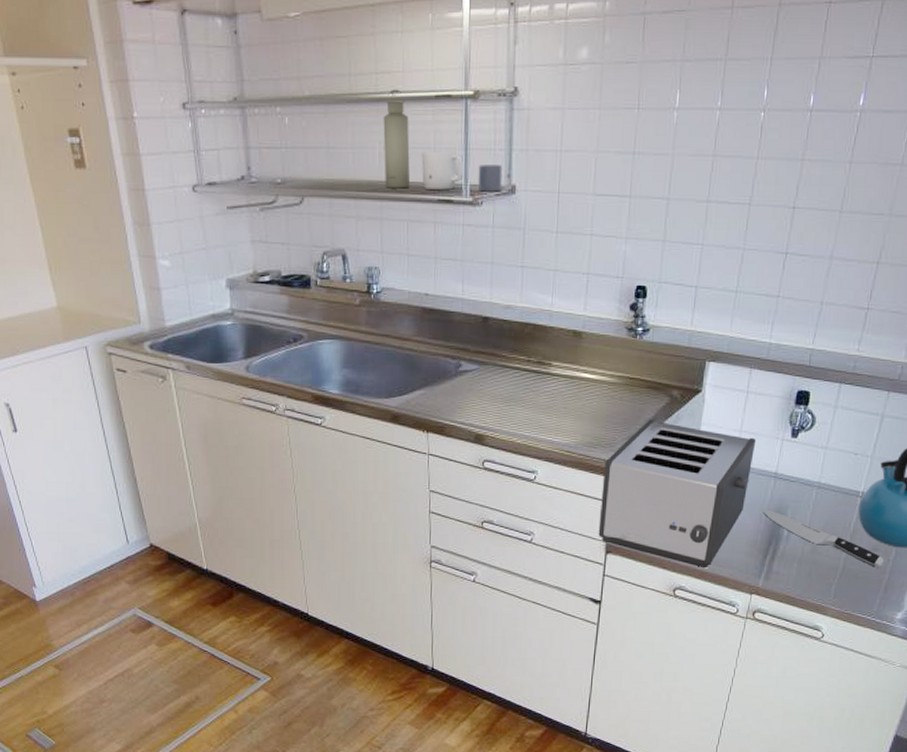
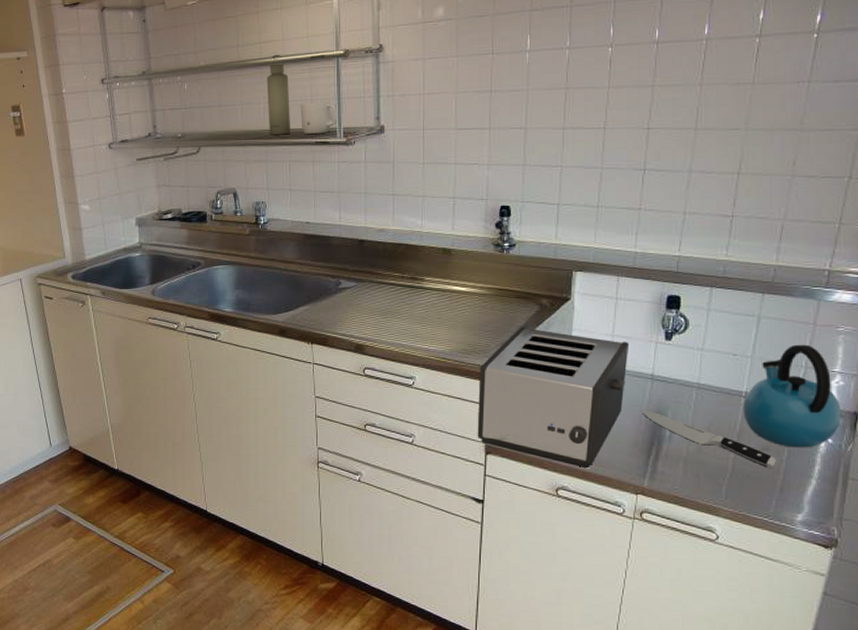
cup: present [477,165,503,192] -> none [350,110,372,133]

